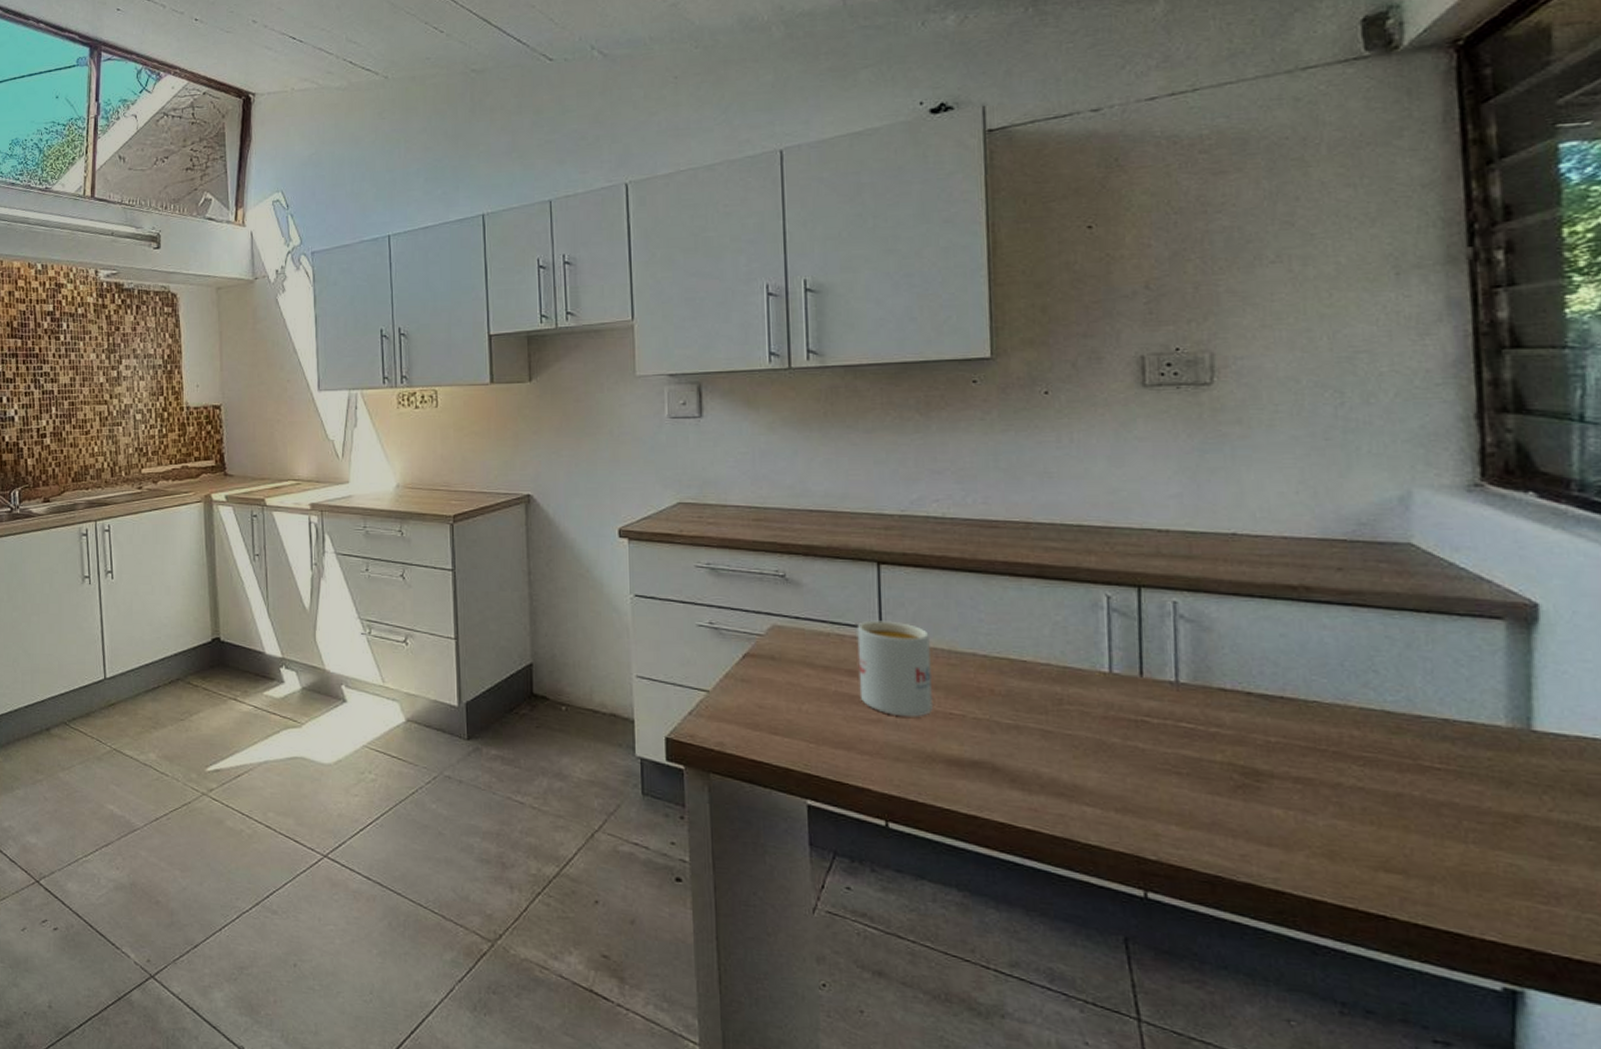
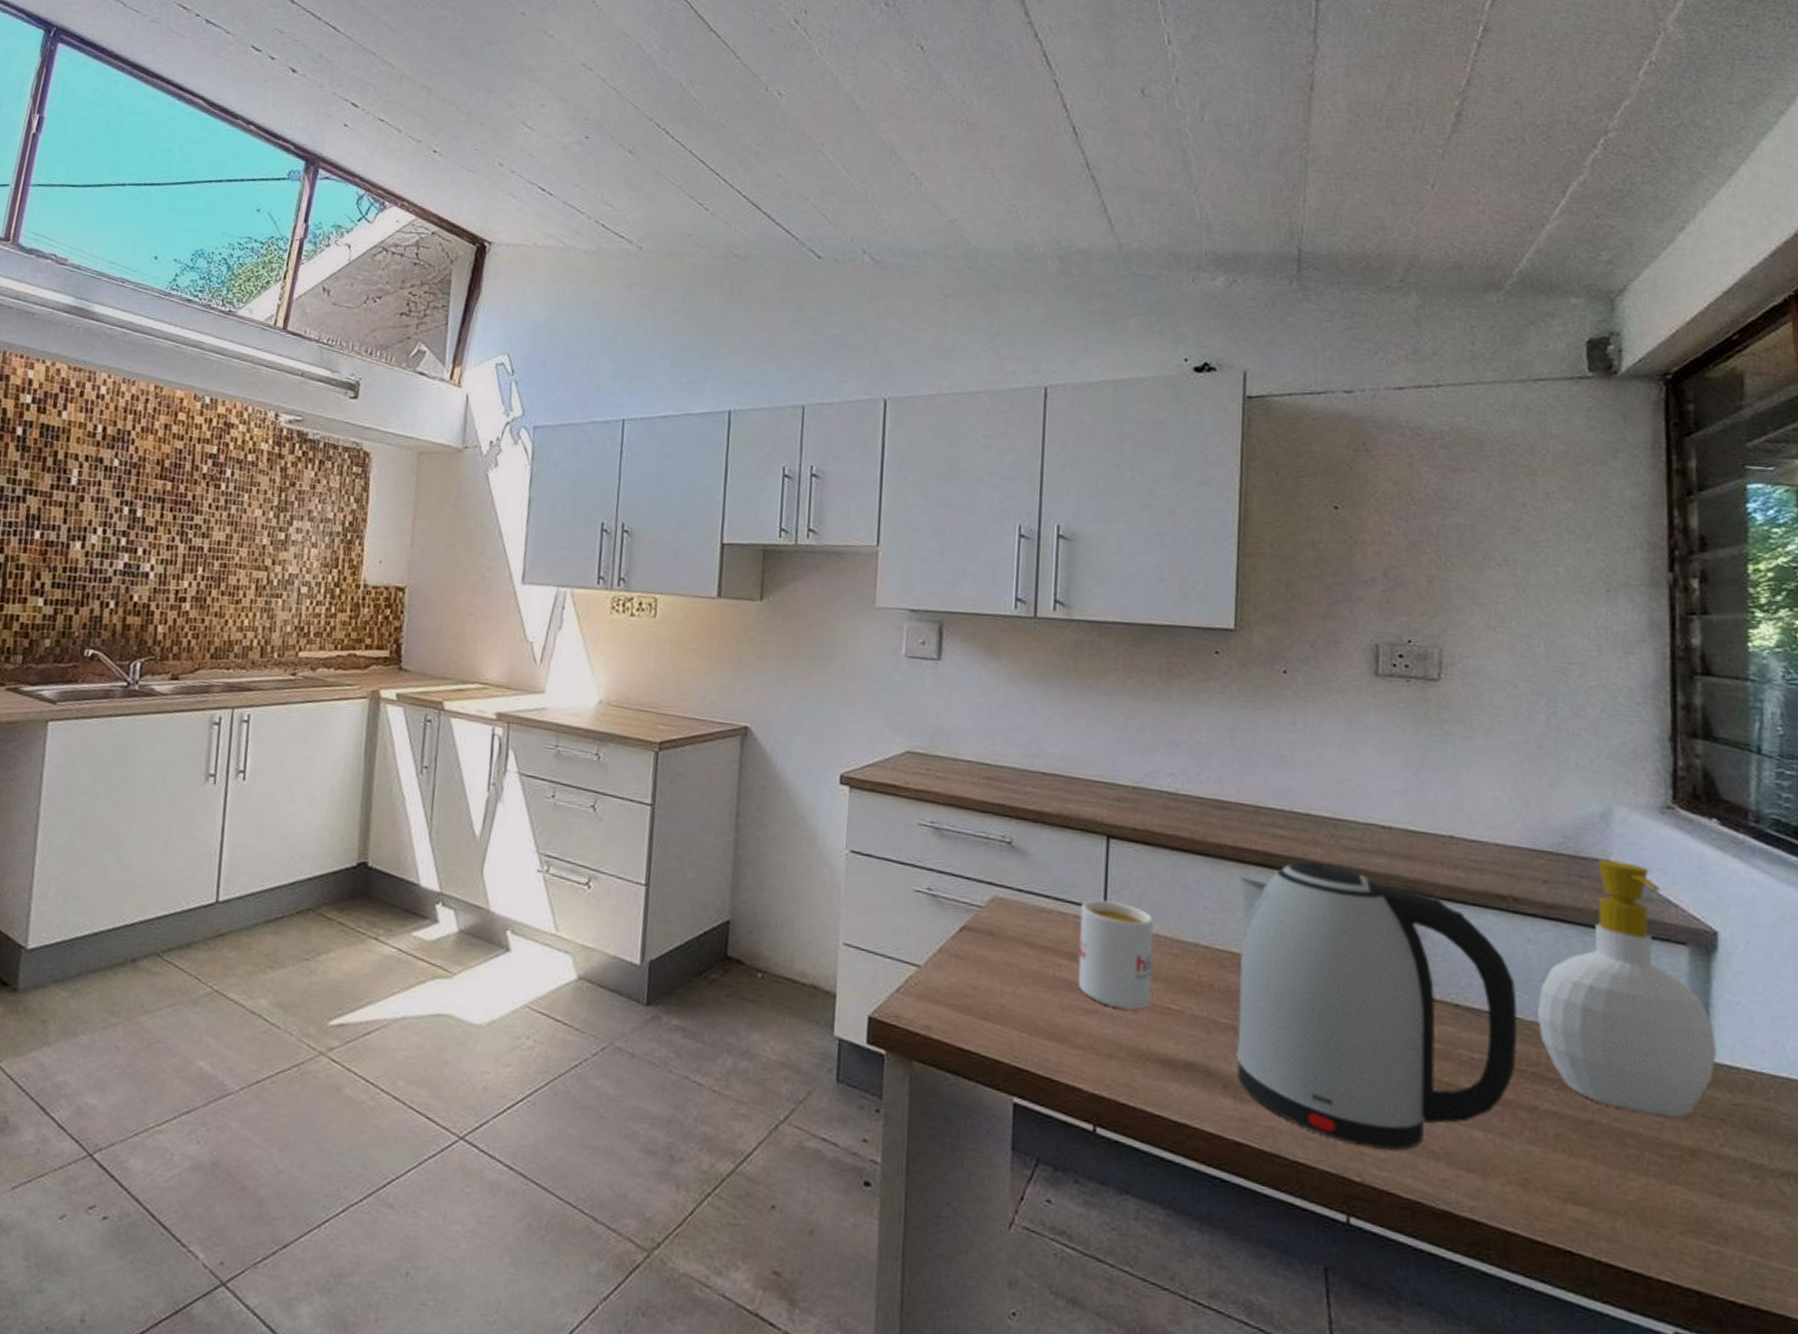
kettle: none [1011,570,1316,831] -> present [1236,861,1518,1151]
soap bottle: none [1337,541,1541,786] -> present [1538,858,1716,1117]

